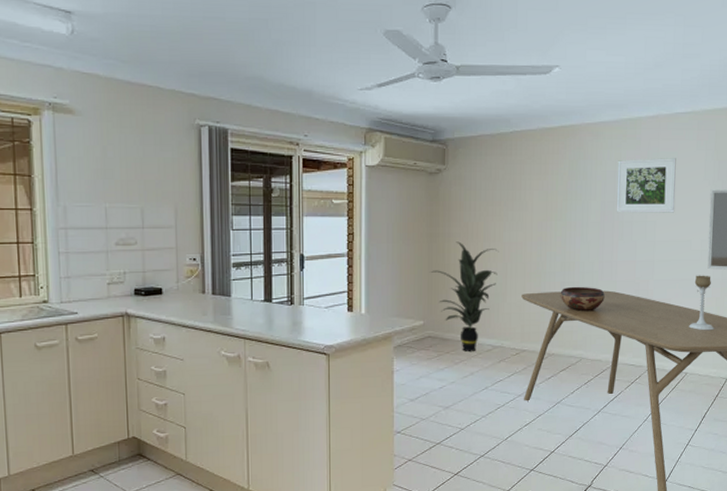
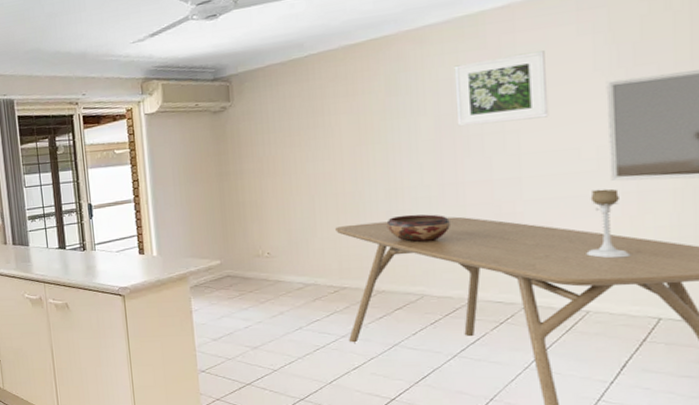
indoor plant: present [430,241,499,353] -> none [223,177,303,291]

